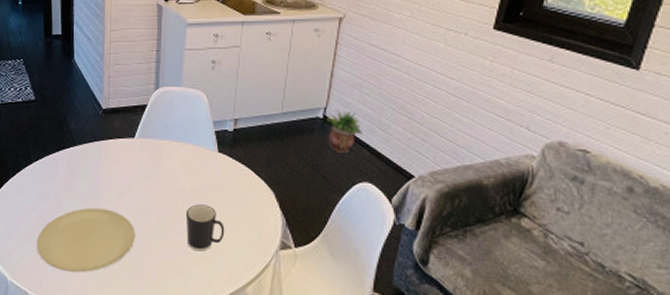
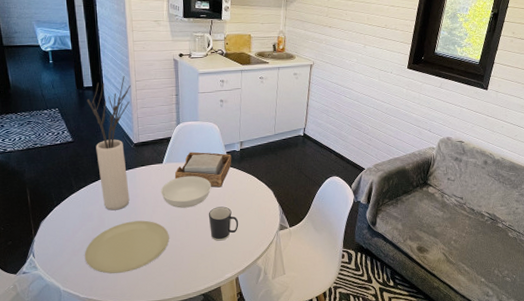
vase: none [54,23,105,192] -> present [86,76,131,211]
bowl: none [130,157,193,200] -> present [161,175,212,208]
napkin holder: none [147,126,222,178] -> present [174,151,232,188]
potted plant: present [327,109,362,154] -> none [306,129,330,159]

